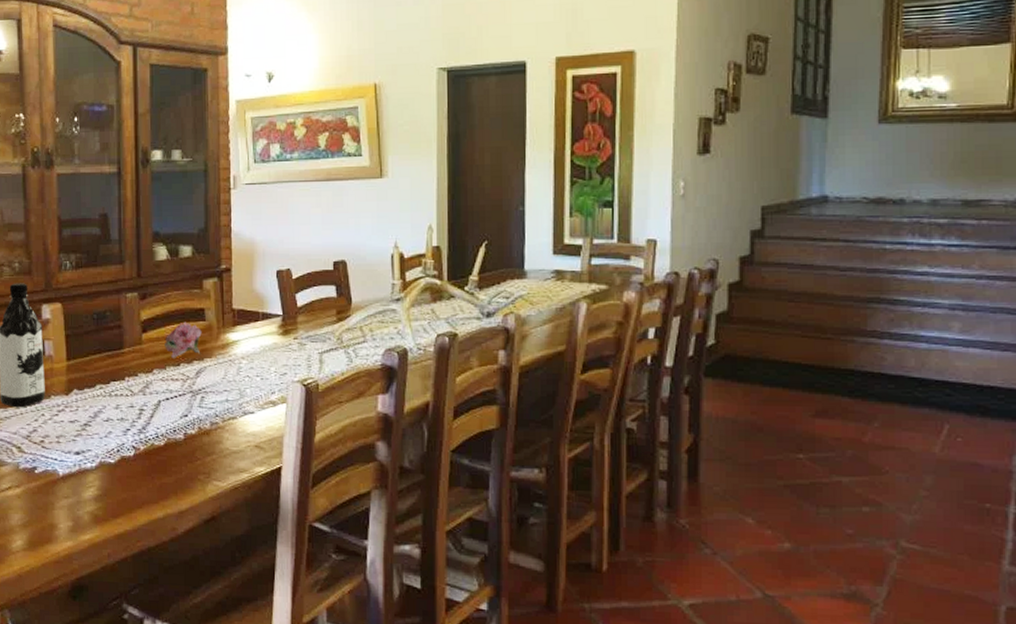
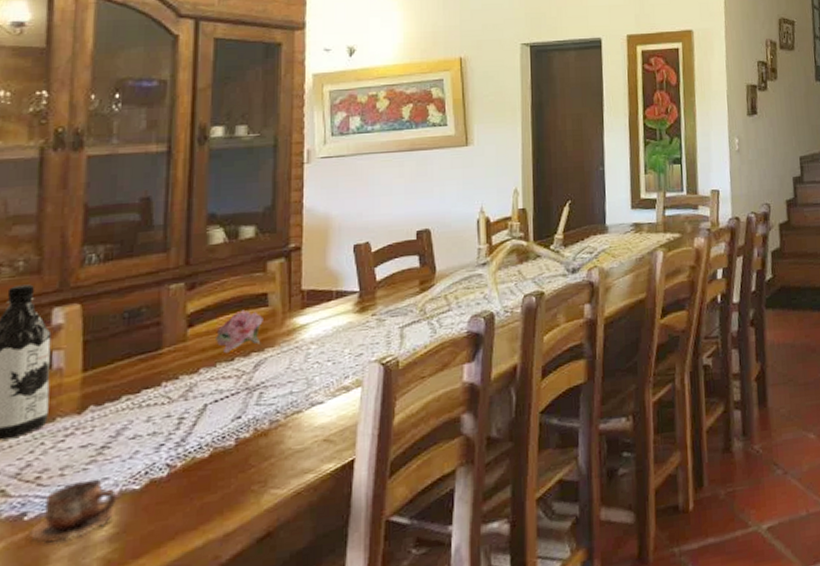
cup: none [40,449,99,495] -> present [29,480,118,544]

